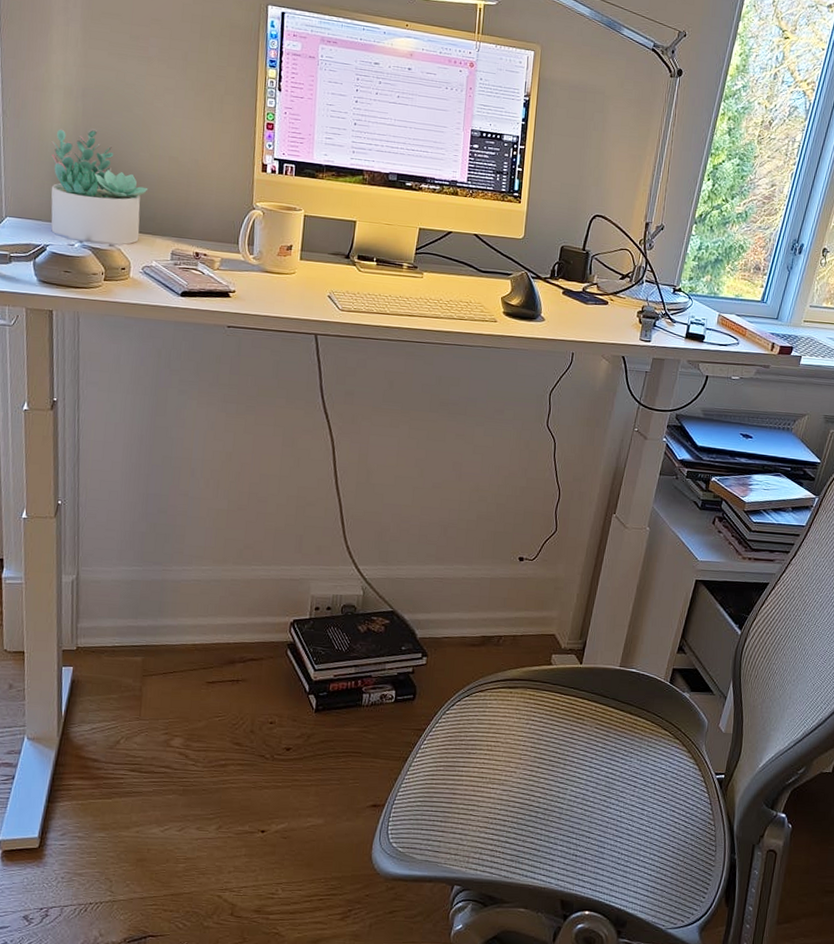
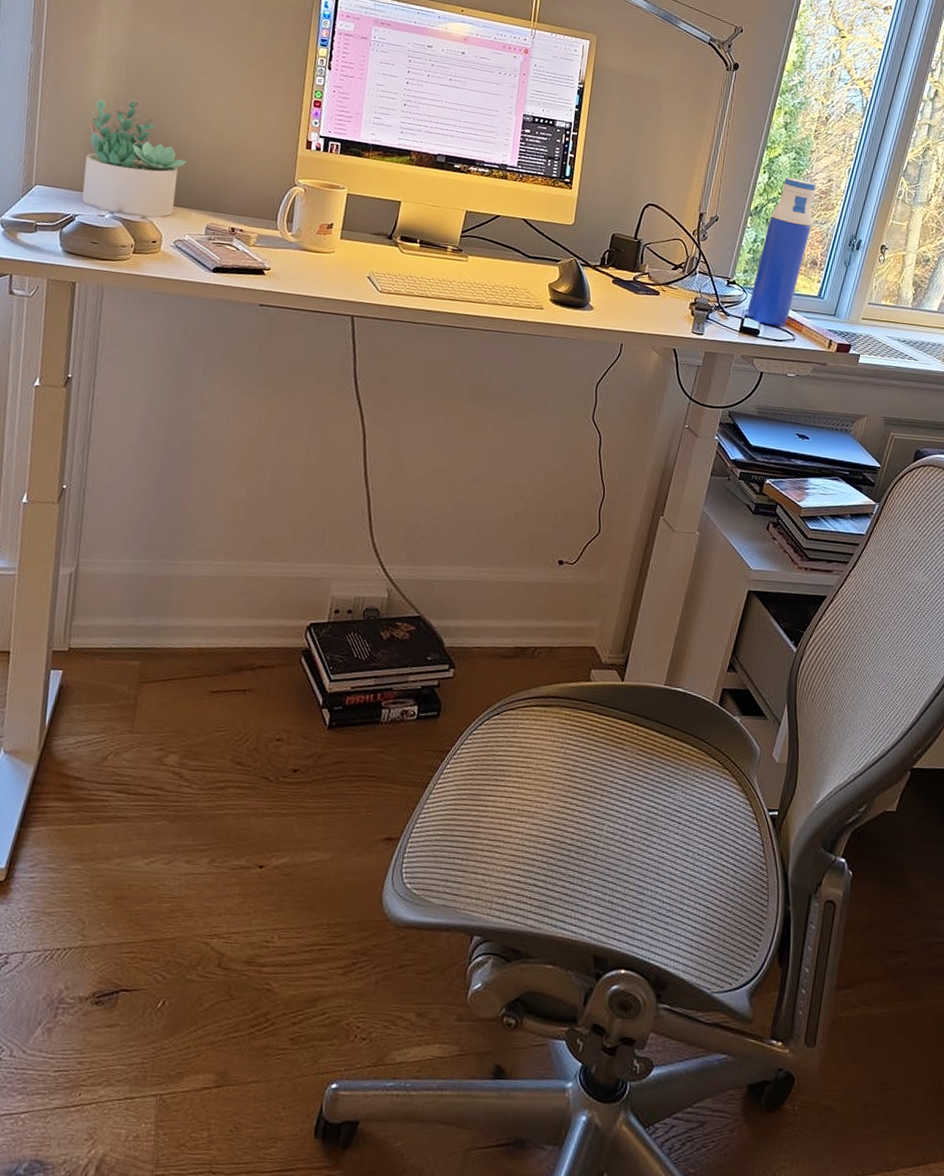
water bottle: none [693,184,759,332] -> present [747,178,816,327]

